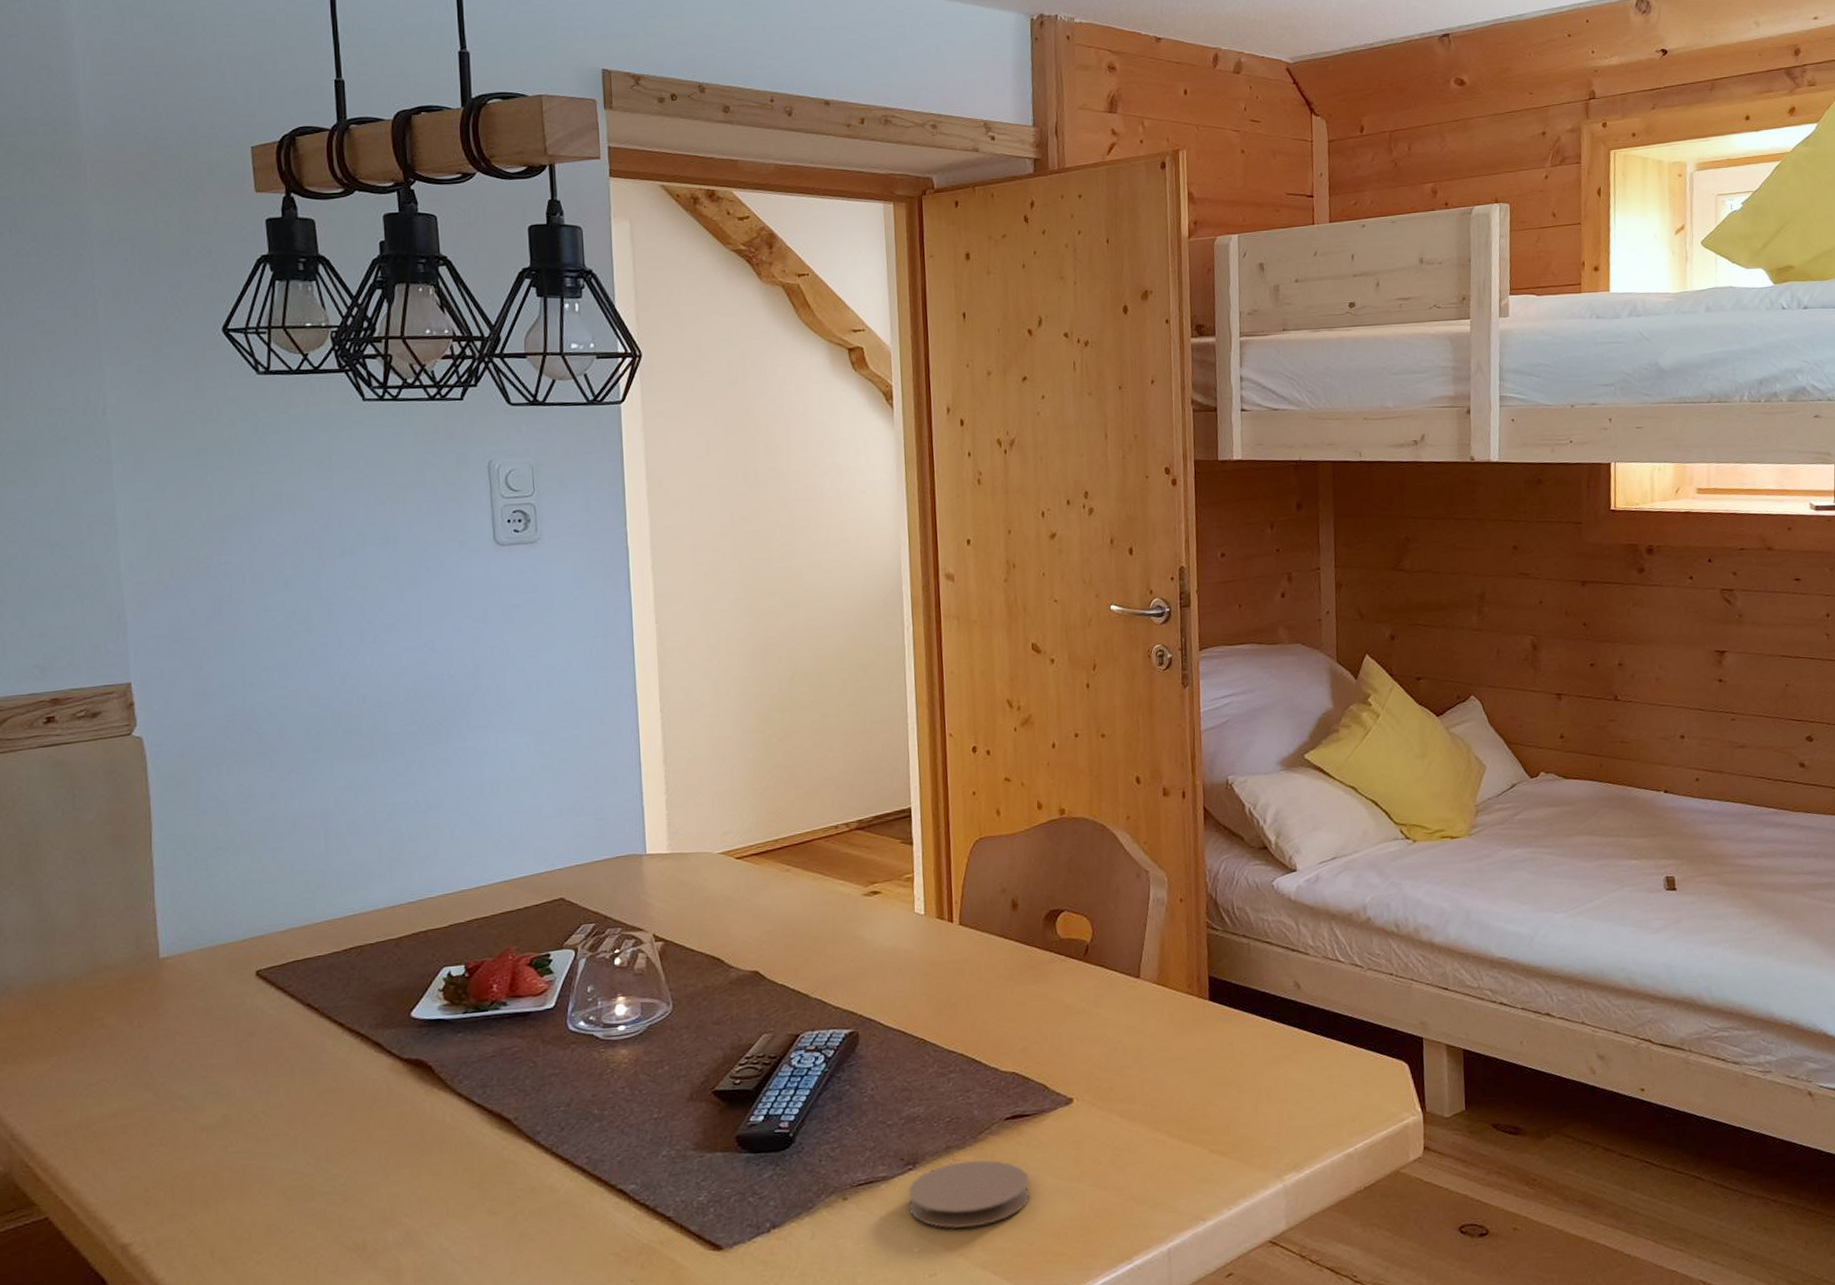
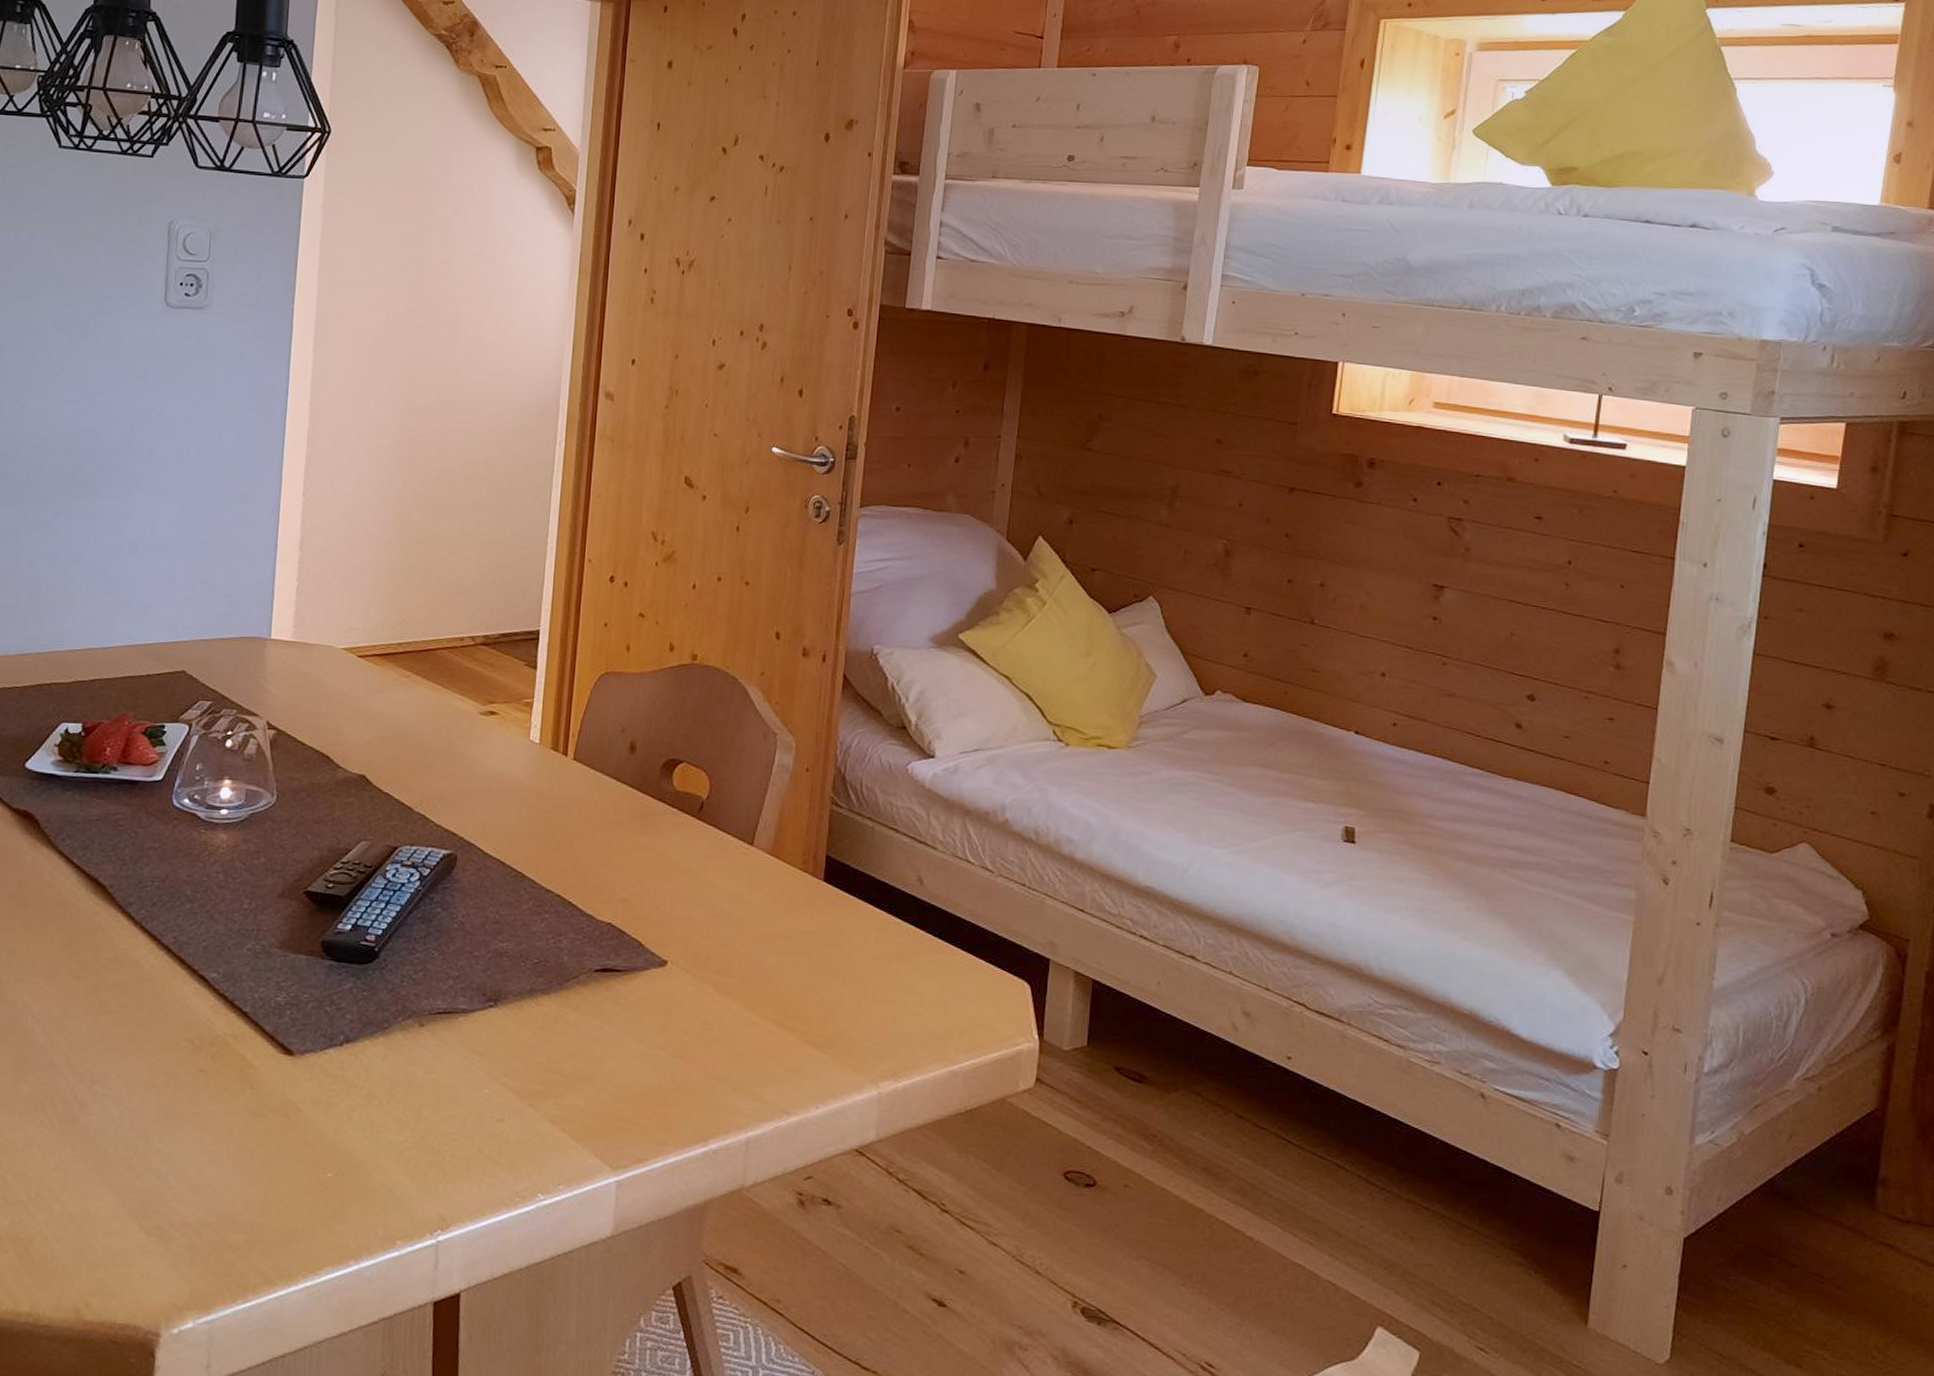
coaster: present [908,1160,1030,1228] -> none [485,1007,611,1078]

